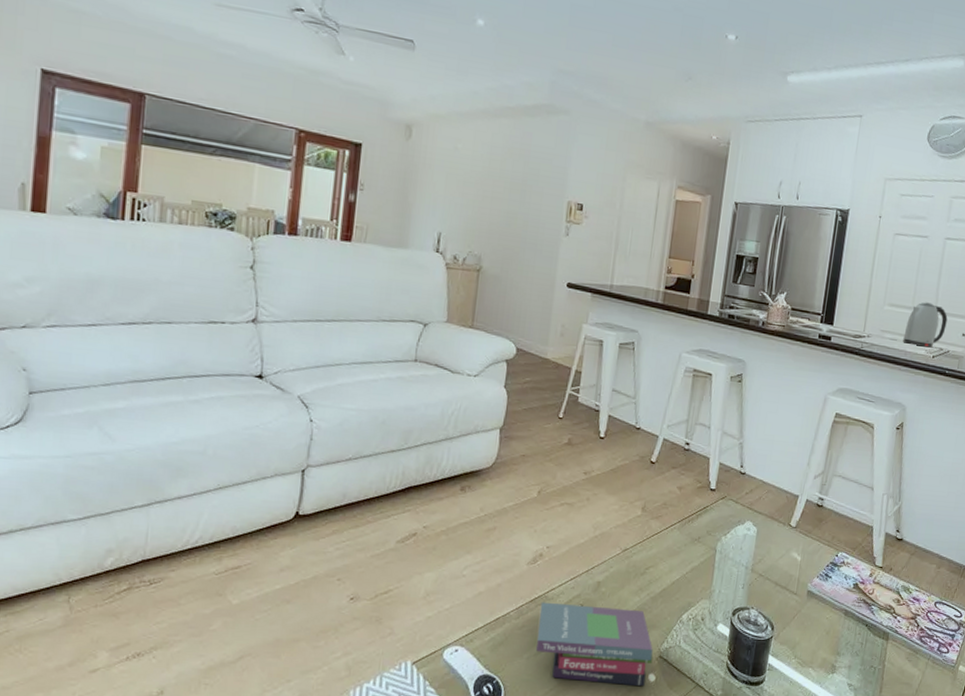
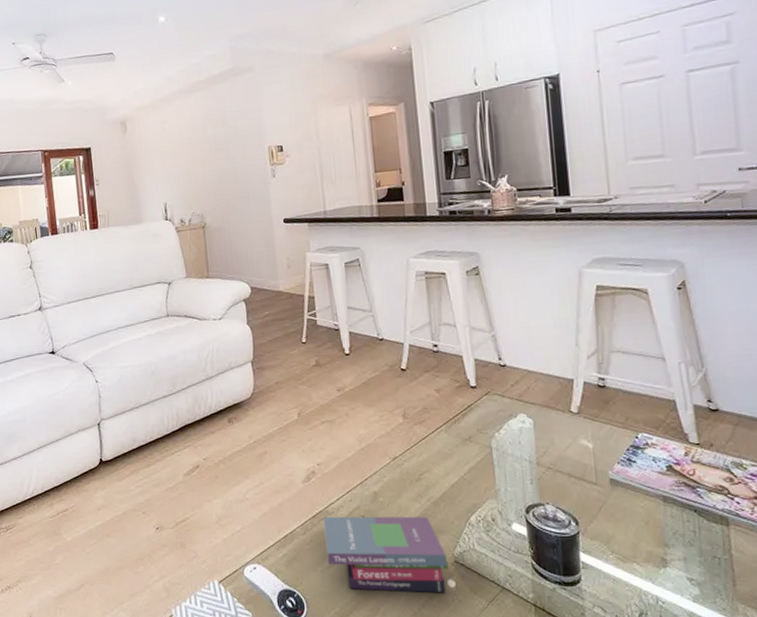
kettle: present [903,302,948,348] -> none [660,144,714,196]

